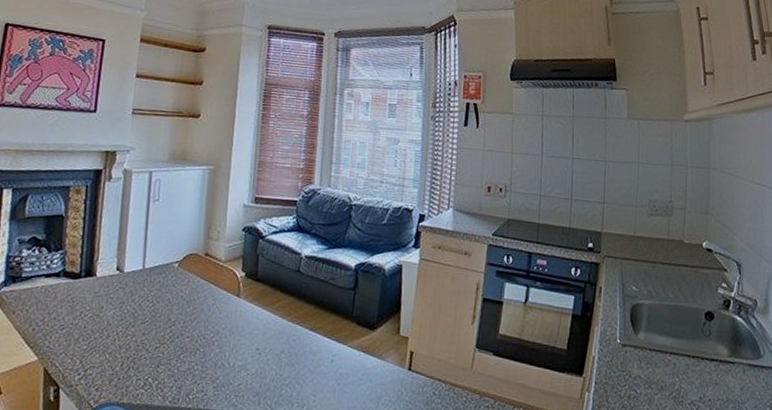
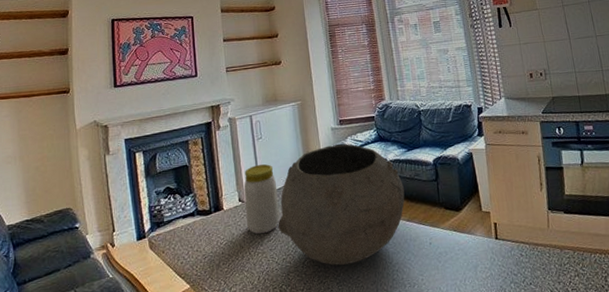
jar: none [120,231,166,314] -> present [243,164,280,235]
bowl: none [157,224,315,368] -> present [278,144,405,266]

